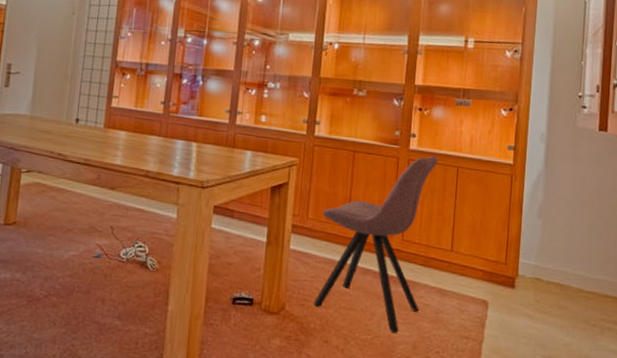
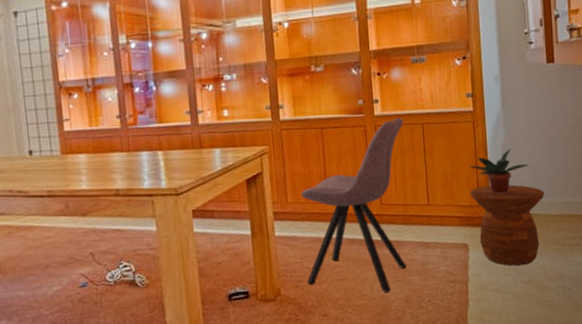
side table: none [498,243,580,338] -> present [470,184,545,266]
potted plant: none [501,211,566,257] -> present [469,148,529,194]

